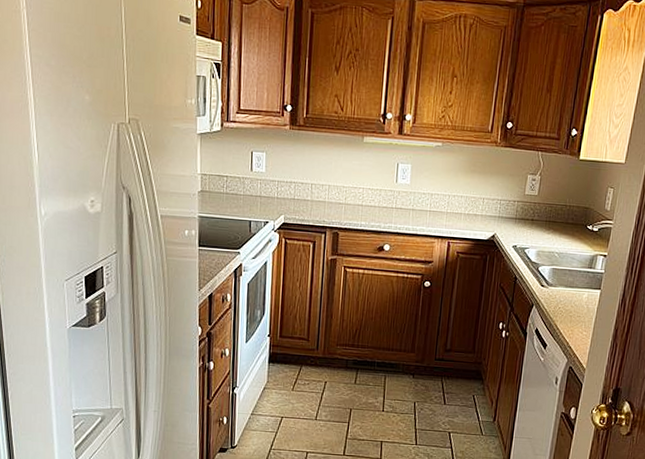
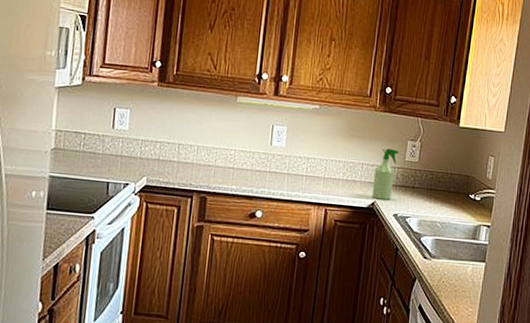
spray bottle: none [492,183,519,233] -> present [372,148,399,200]

